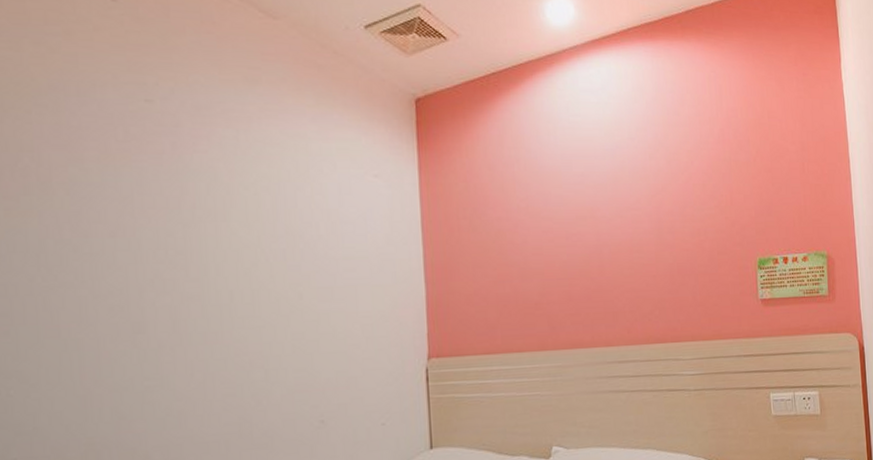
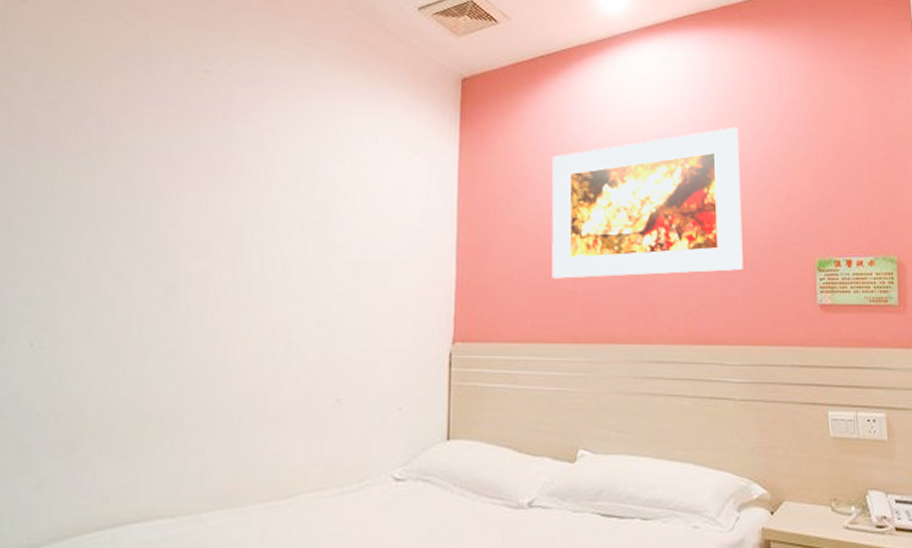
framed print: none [510,137,693,292] -> present [552,127,743,279]

